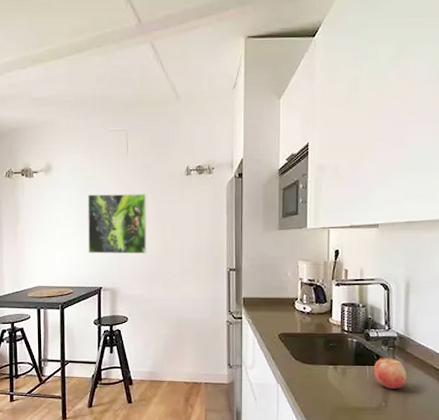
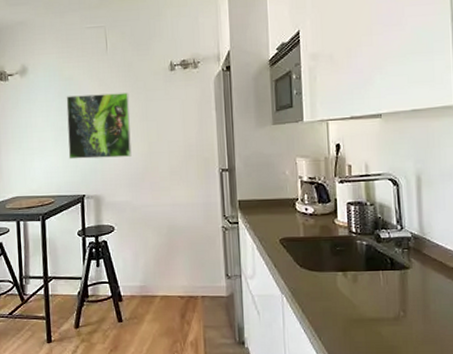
fruit: present [373,358,408,389] -> none [387,261,427,296]

